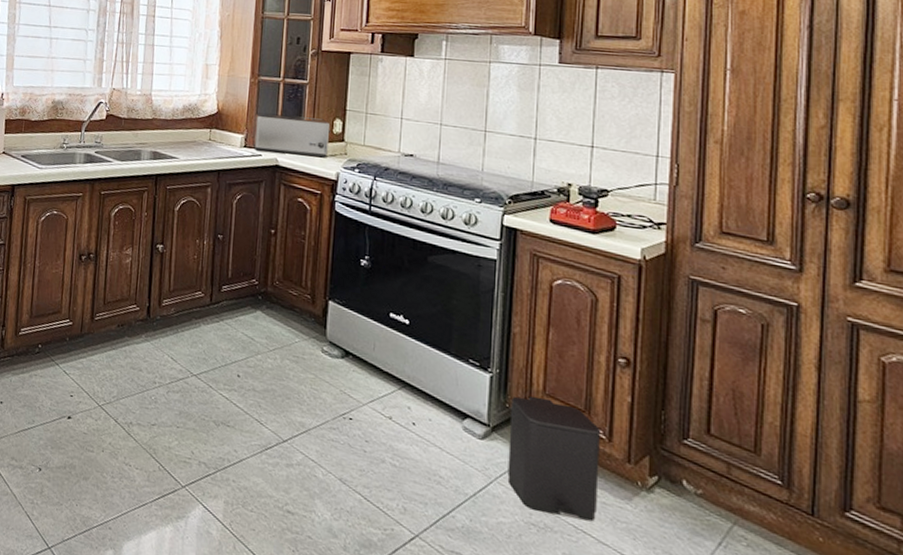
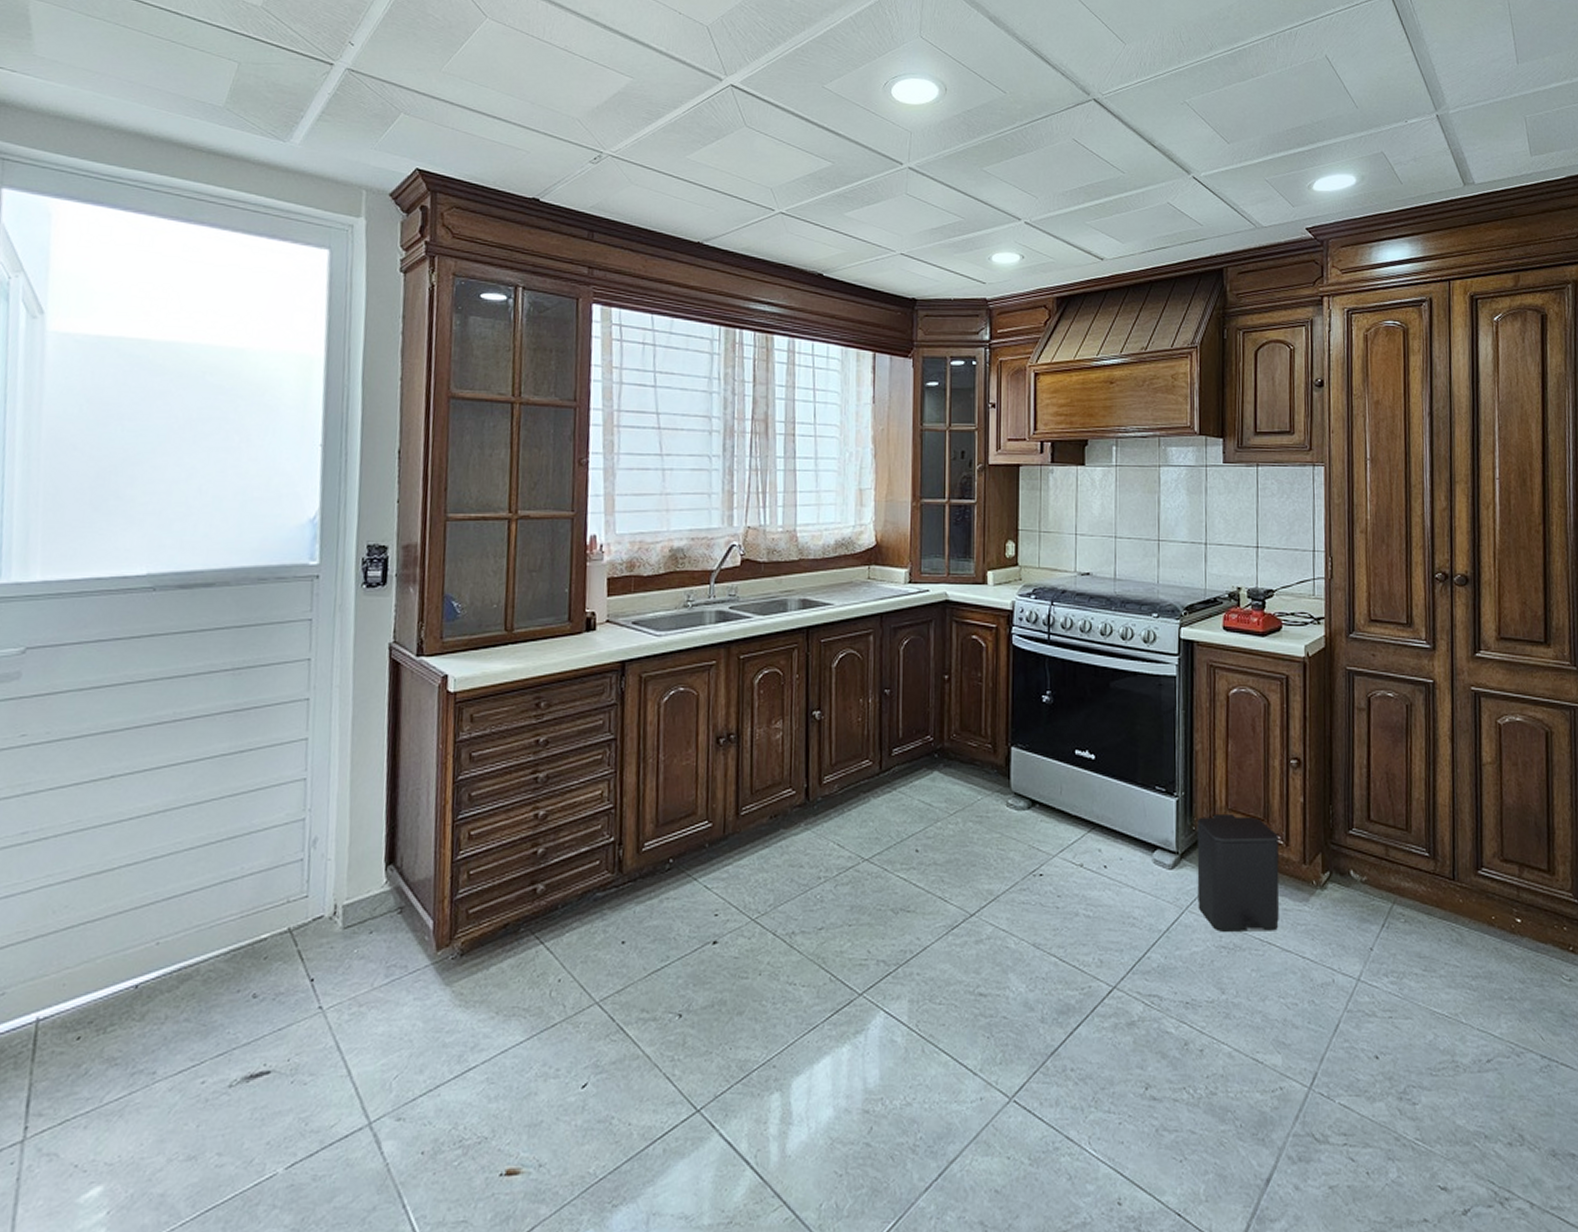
toaster: present [252,113,330,158] -> none [918,541,1003,587]

